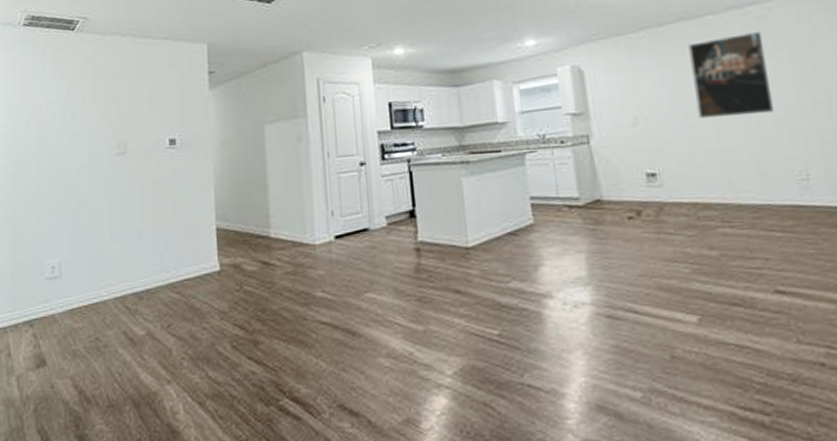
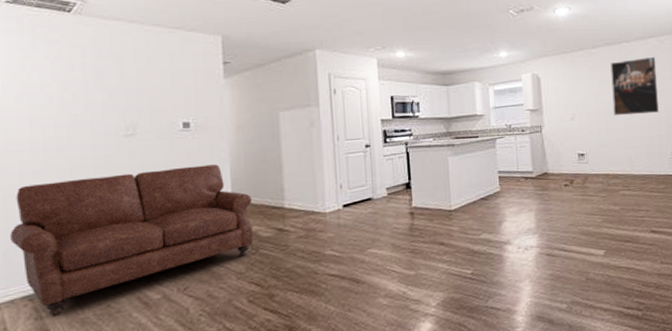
sofa: none [17,185,237,346] -> present [10,164,253,318]

